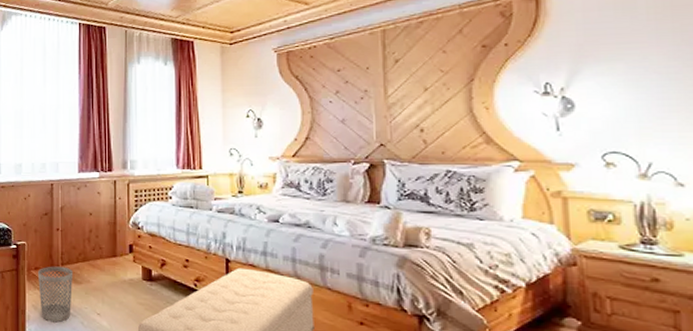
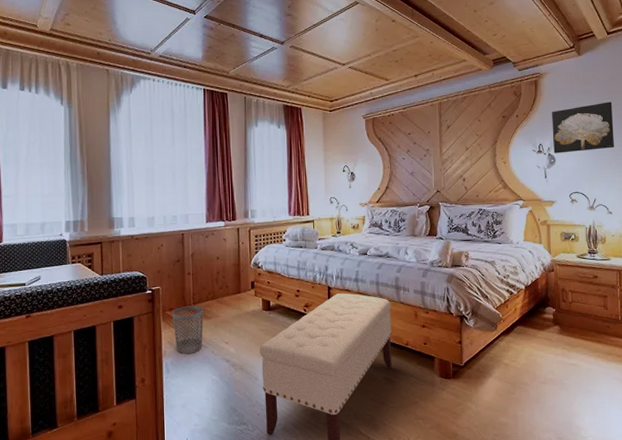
wall art: none [566,20,686,96] -> present [552,101,615,153]

